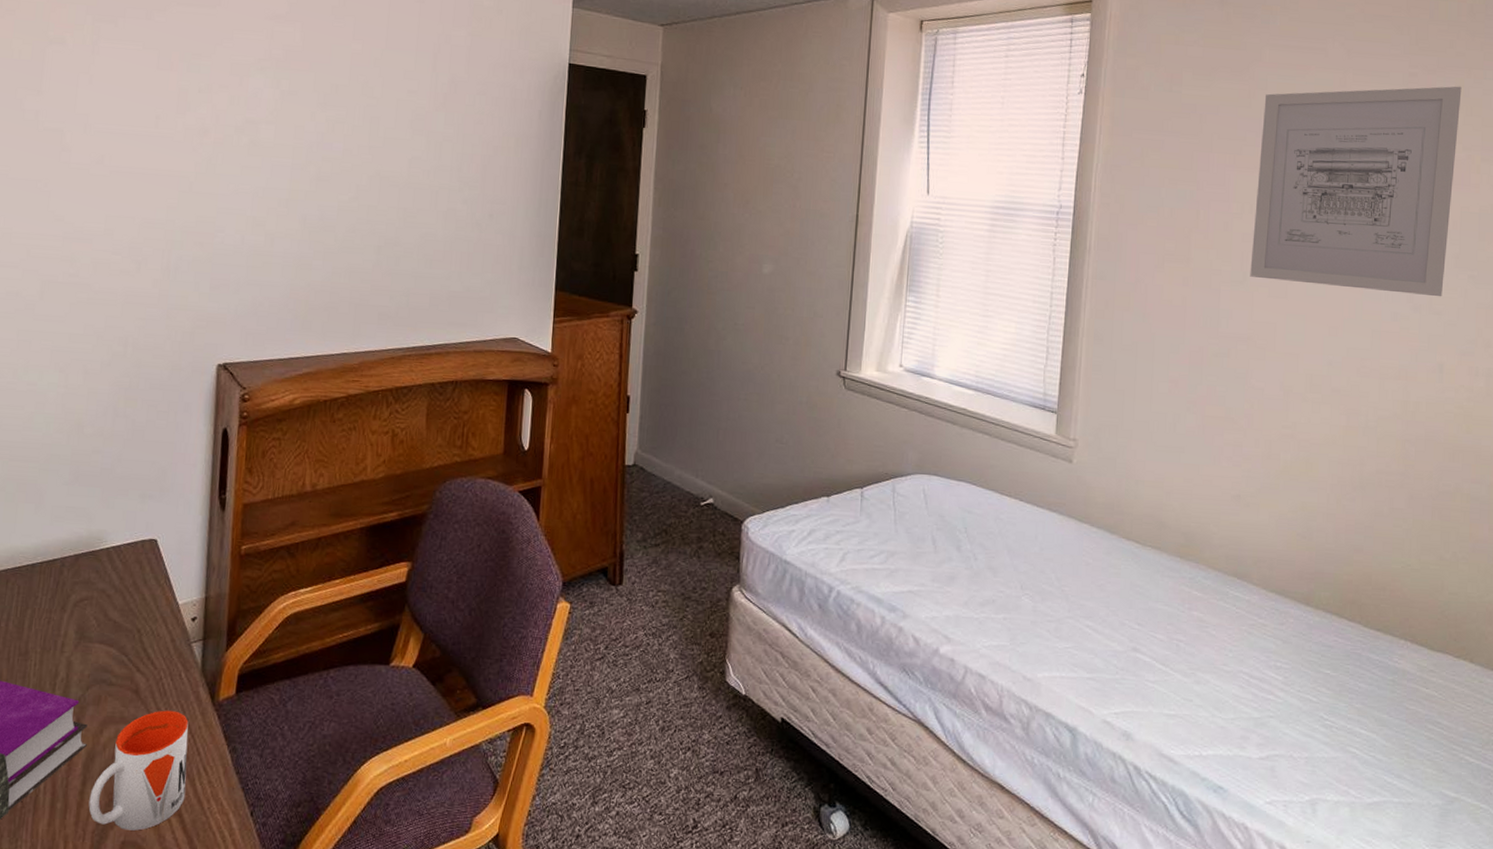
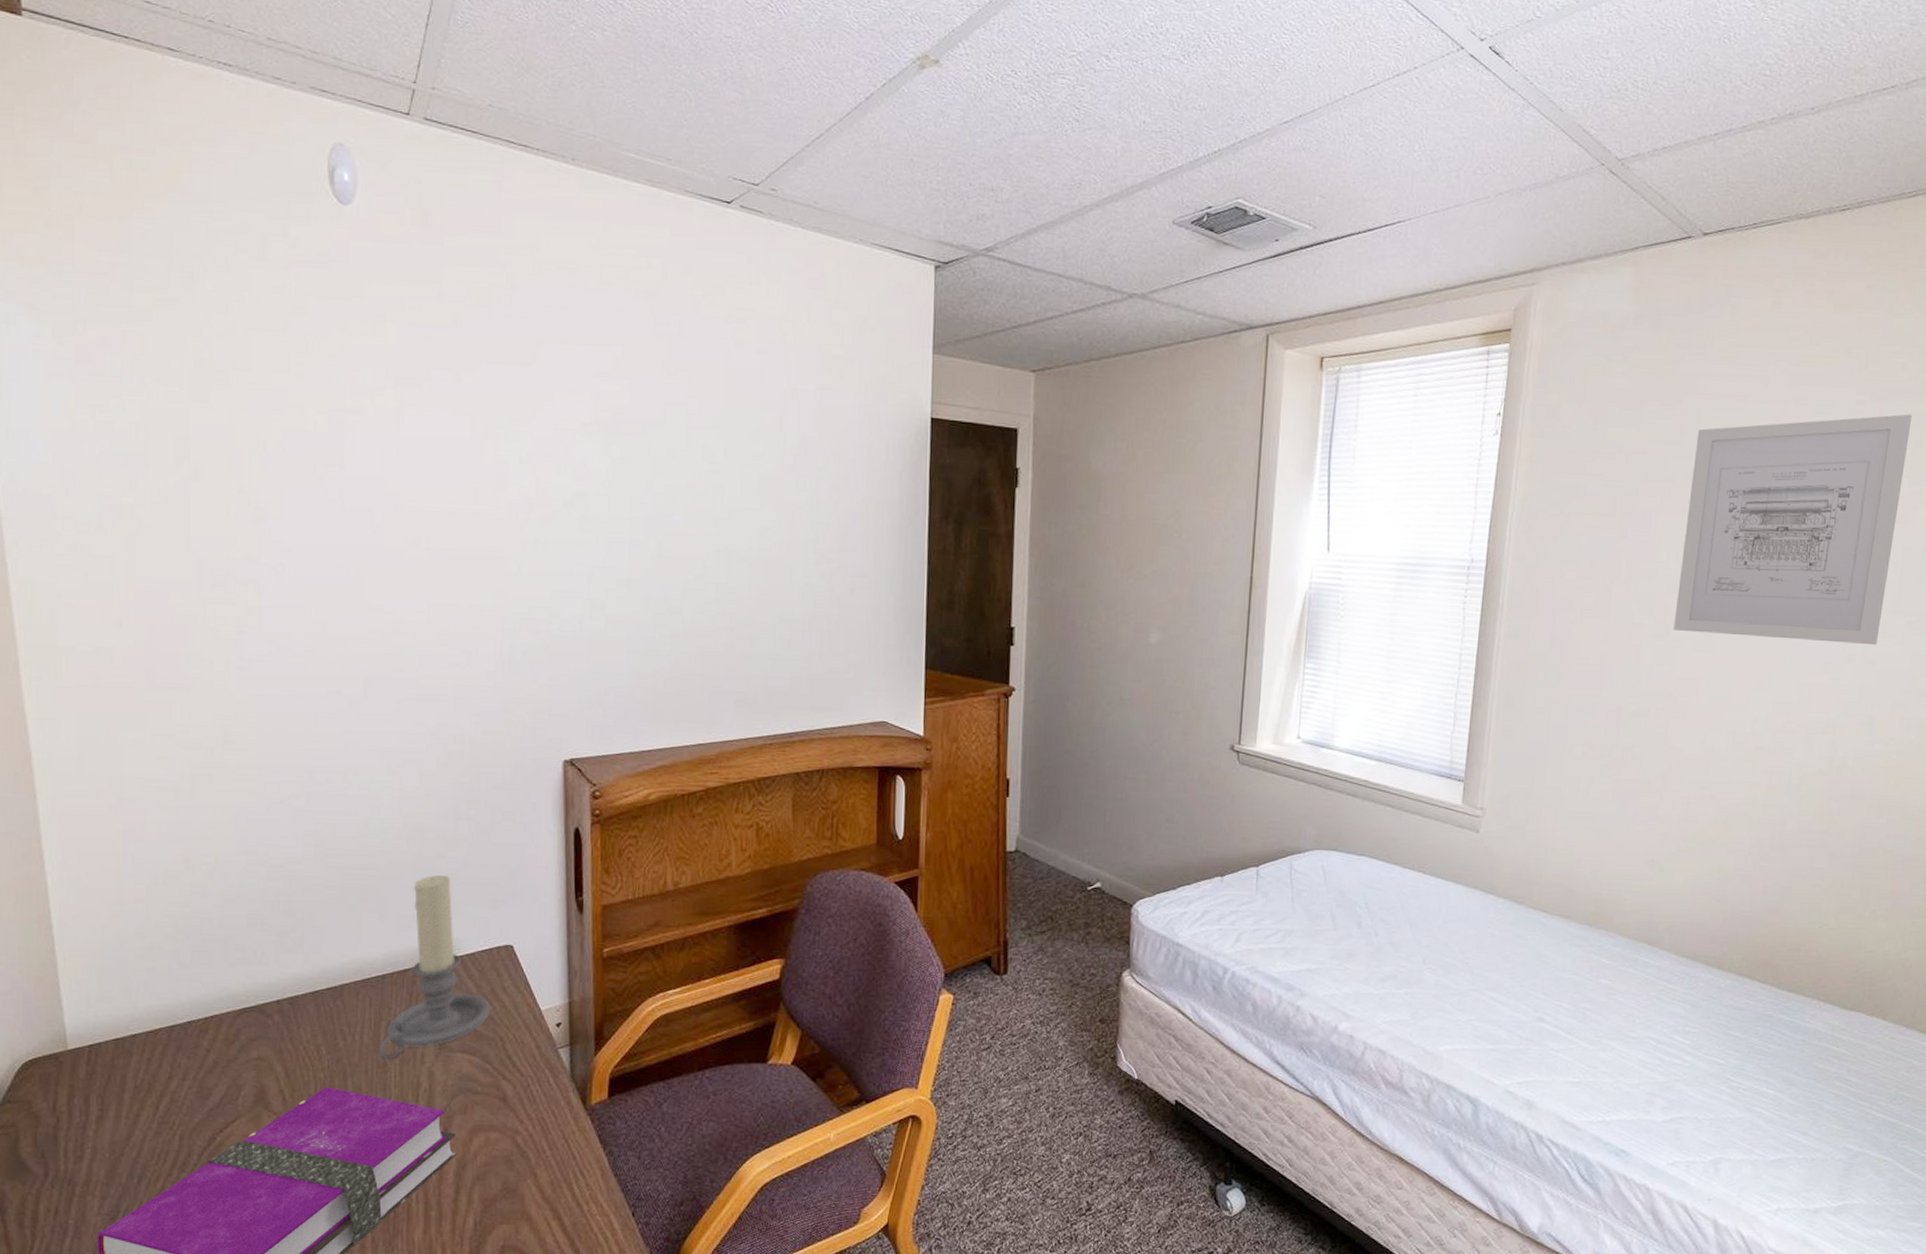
candle holder: none [22,468,131,648] -> present [379,874,490,1060]
mug: present [88,710,189,831] -> none [464,1116,564,1235]

